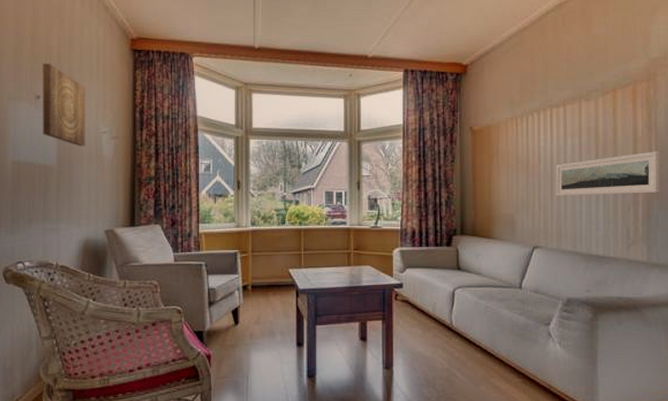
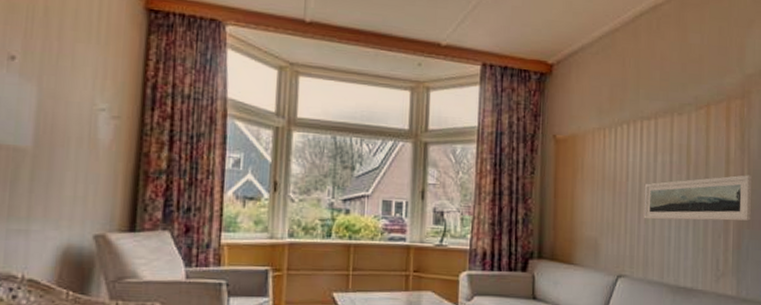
wall art: present [42,62,85,147] -> none [14,14,80,126]

